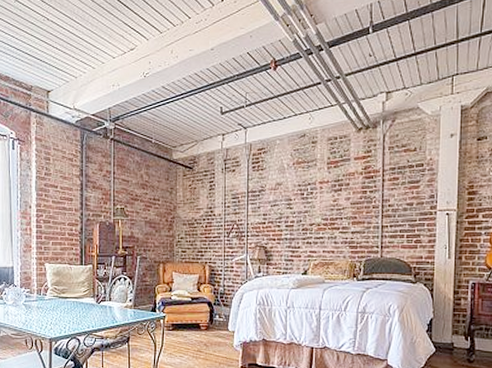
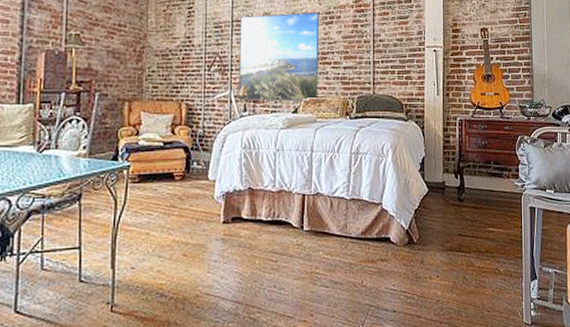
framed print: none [254,180,329,264] -> present [239,11,320,102]

